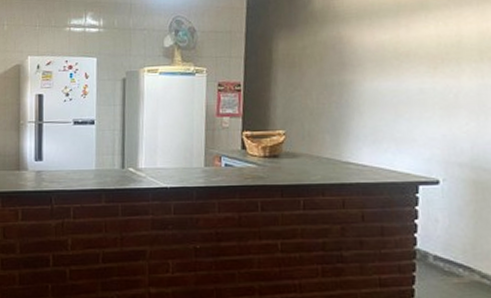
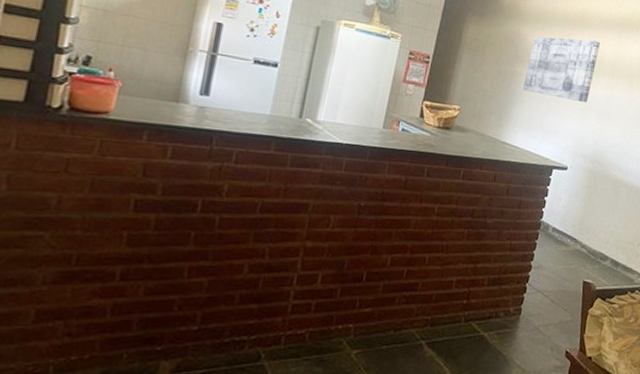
wall art: none [357,22,455,100] -> present [522,36,601,103]

